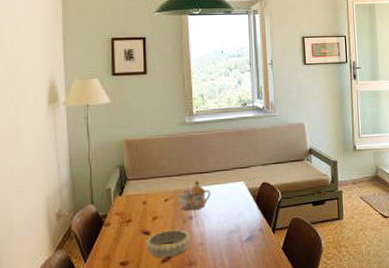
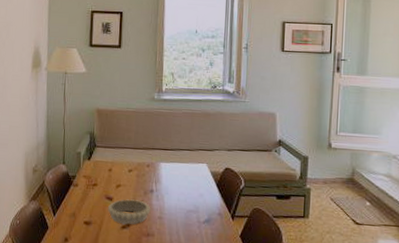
teapot: present [178,180,211,210] -> none [142,156,173,184]

